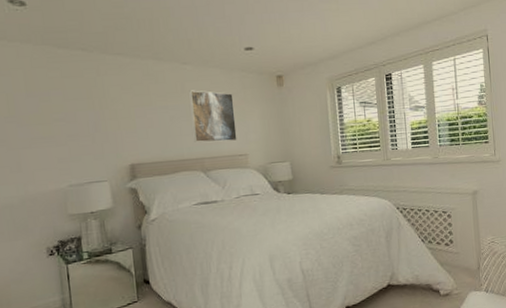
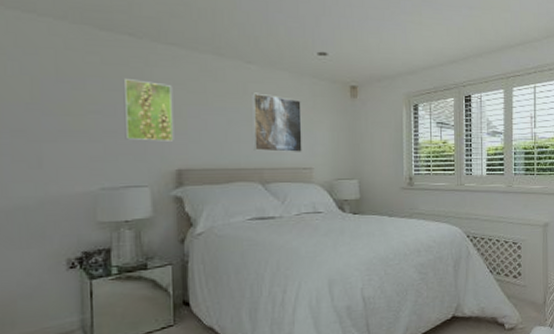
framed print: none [80,88,126,142] -> present [123,79,174,141]

